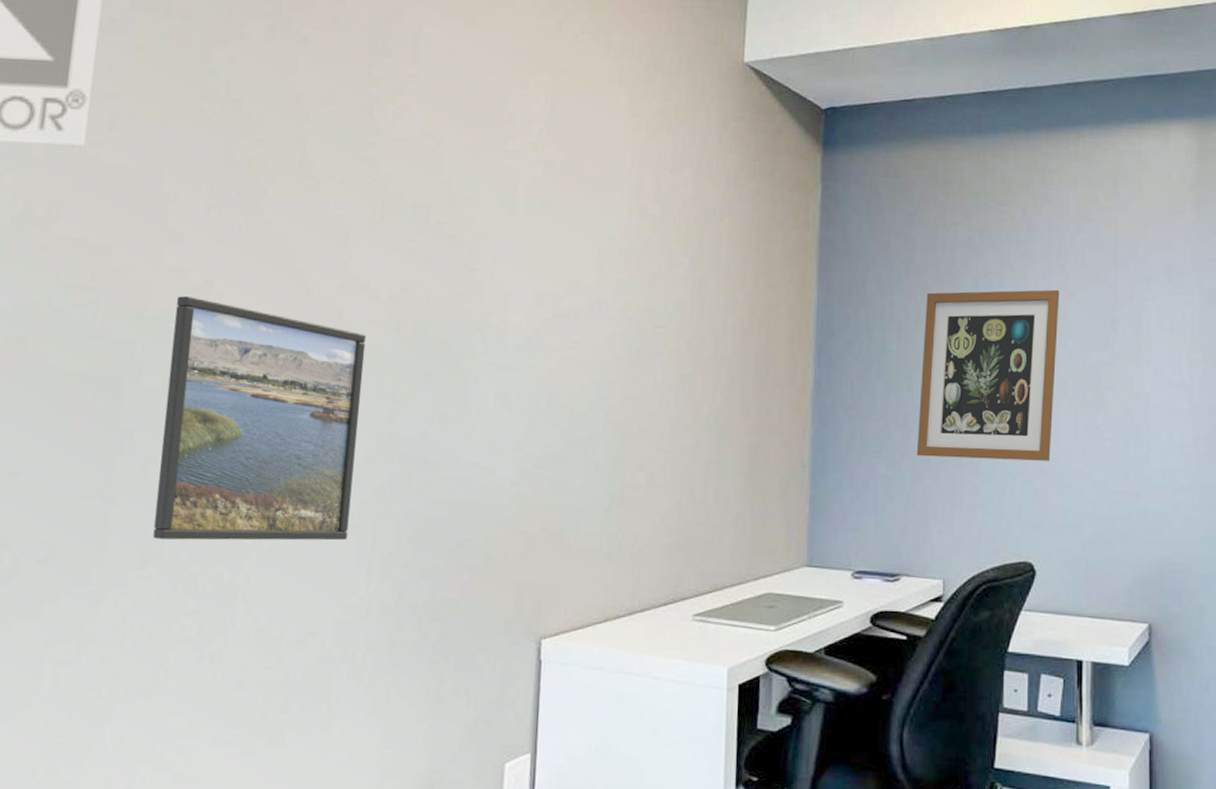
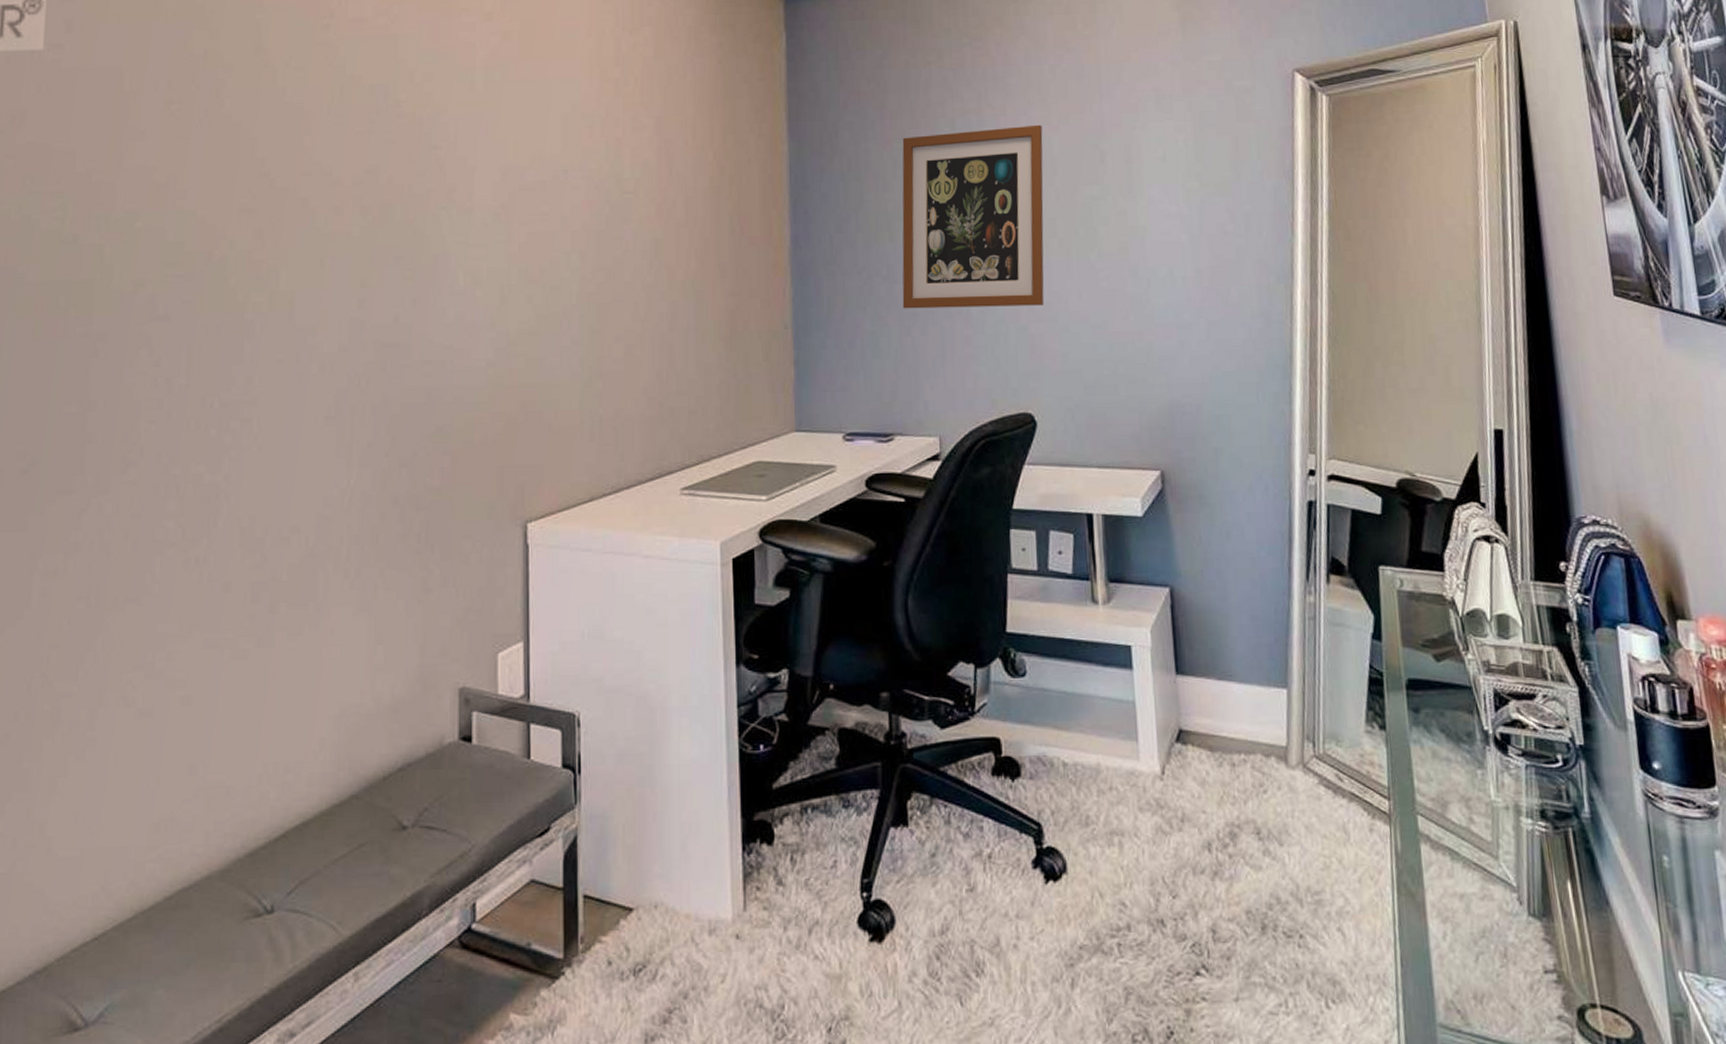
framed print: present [153,296,367,541] -> none [132,195,332,444]

